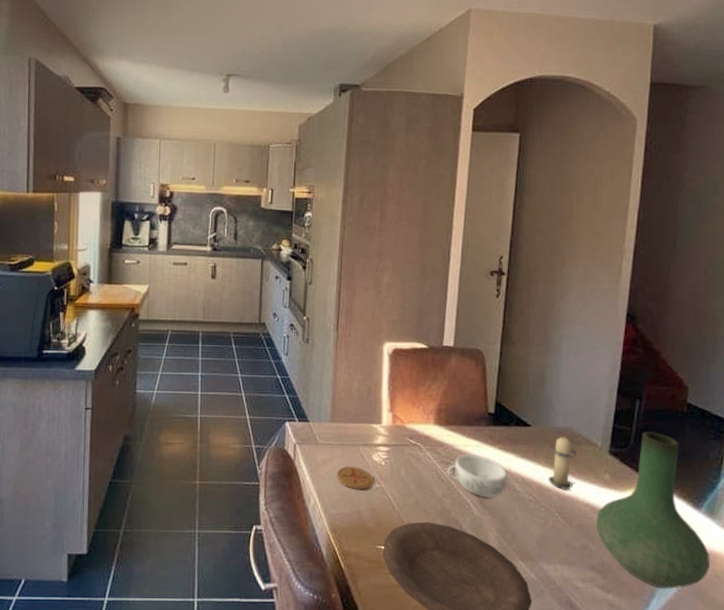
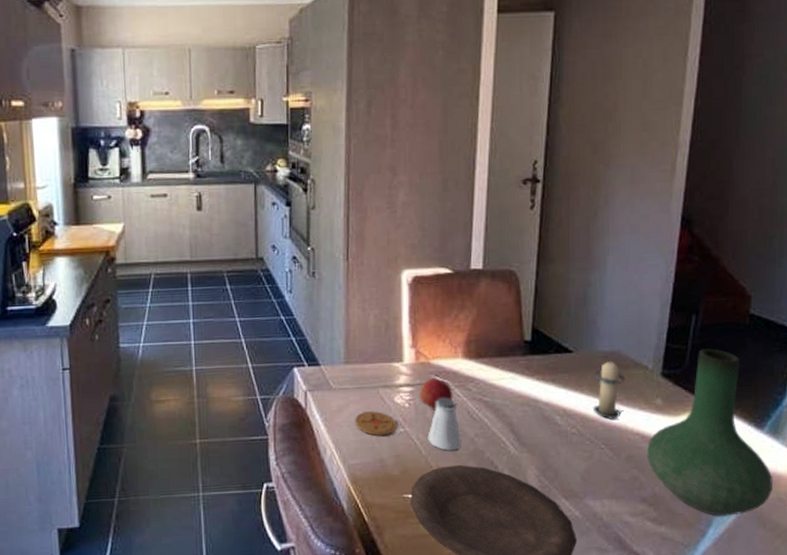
apple: none [395,441,425,470] -> present [420,378,453,410]
saltshaker: none [400,459,430,508] -> present [428,397,461,451]
decorative bowl: present [446,454,508,498] -> none [478,387,548,434]

